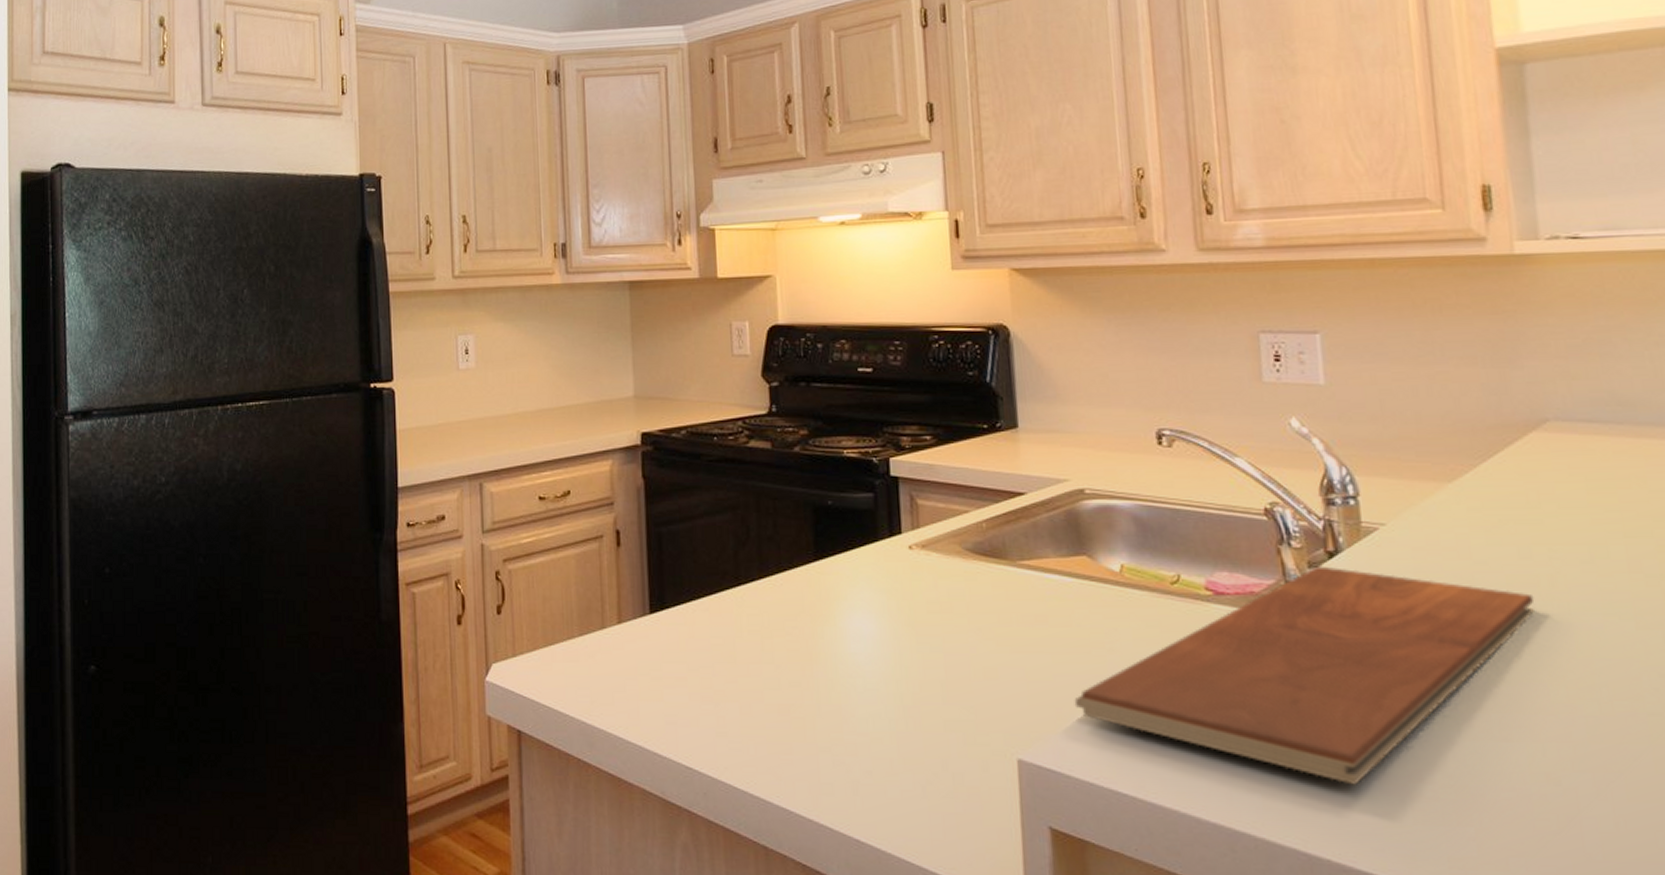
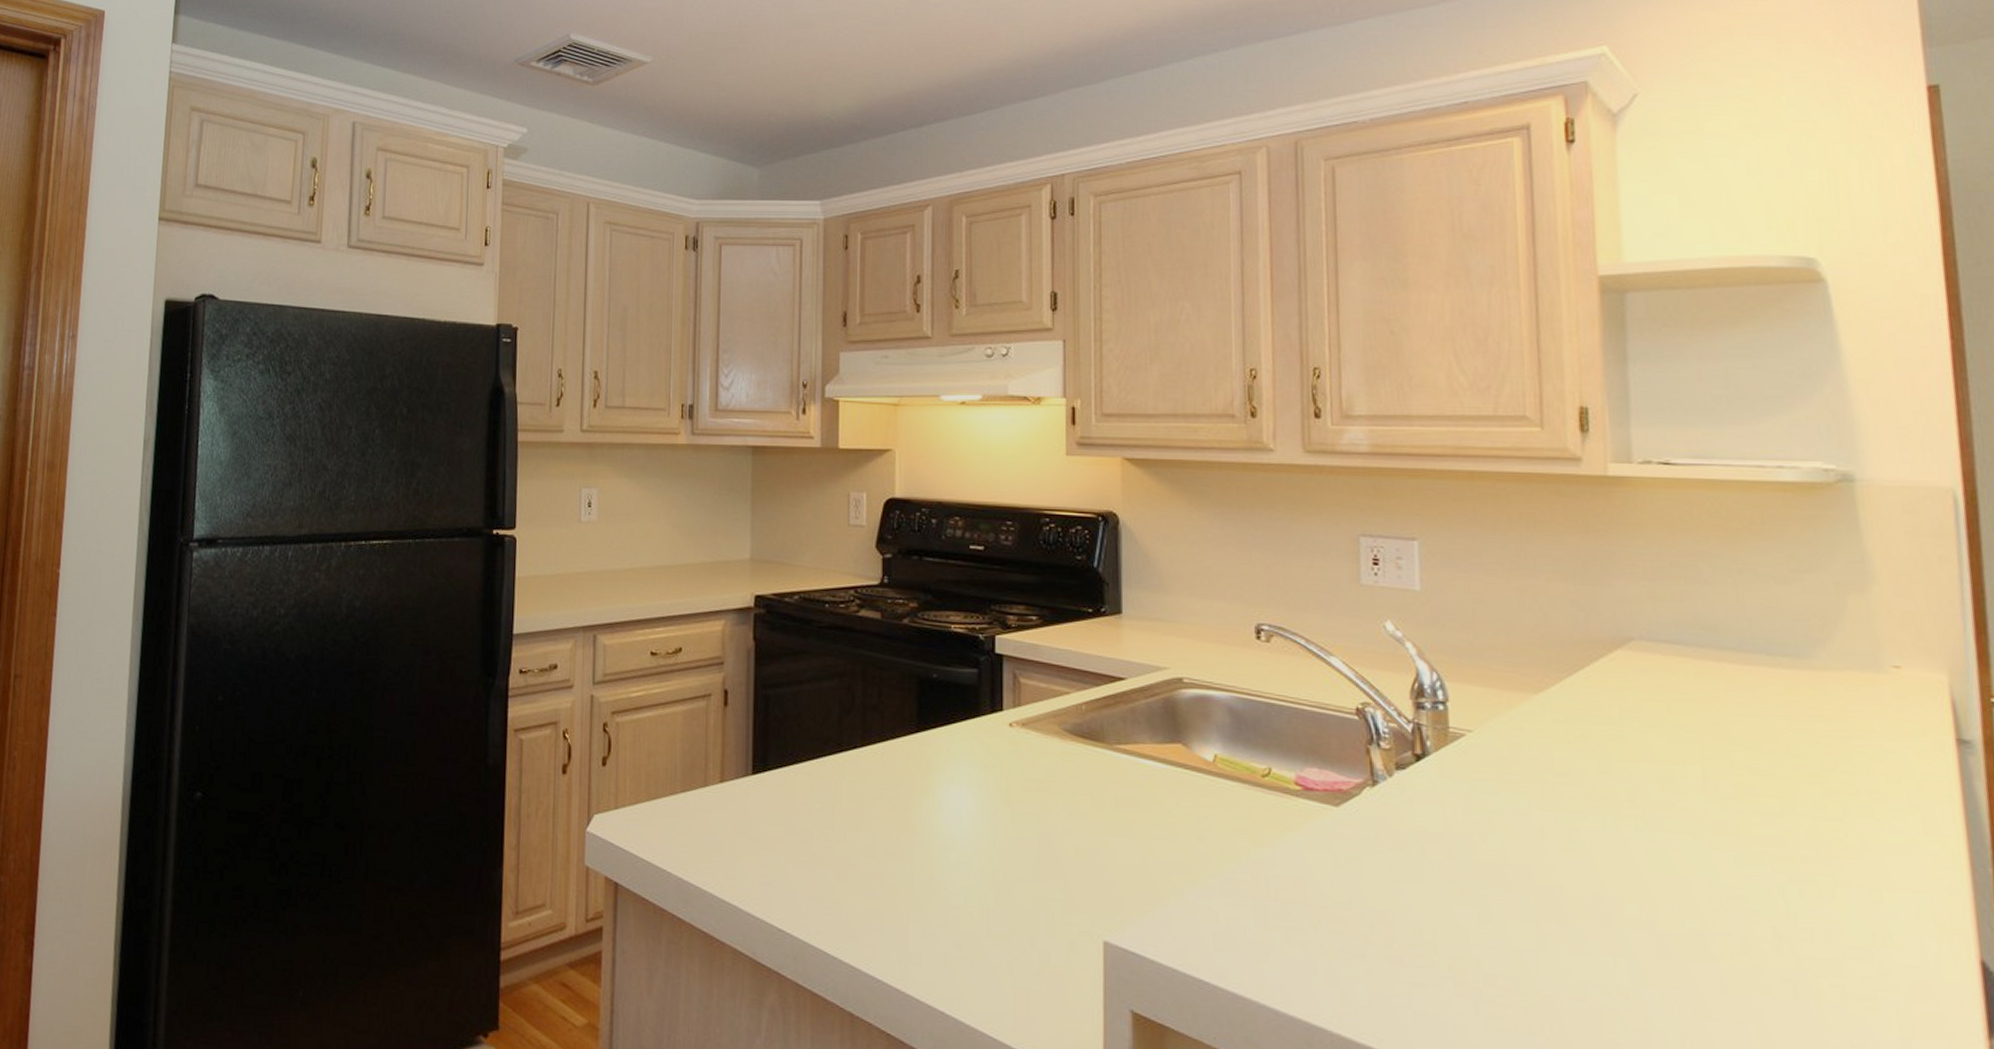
chopping board: present [1074,566,1535,785] -> none [1162,767,1613,987]

